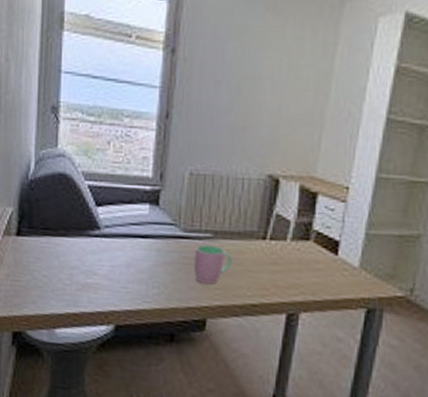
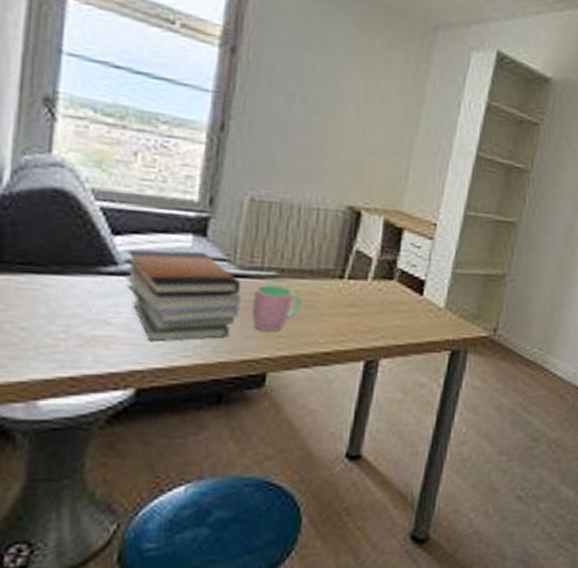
book stack: none [105,216,185,290] -> present [125,249,242,342]

